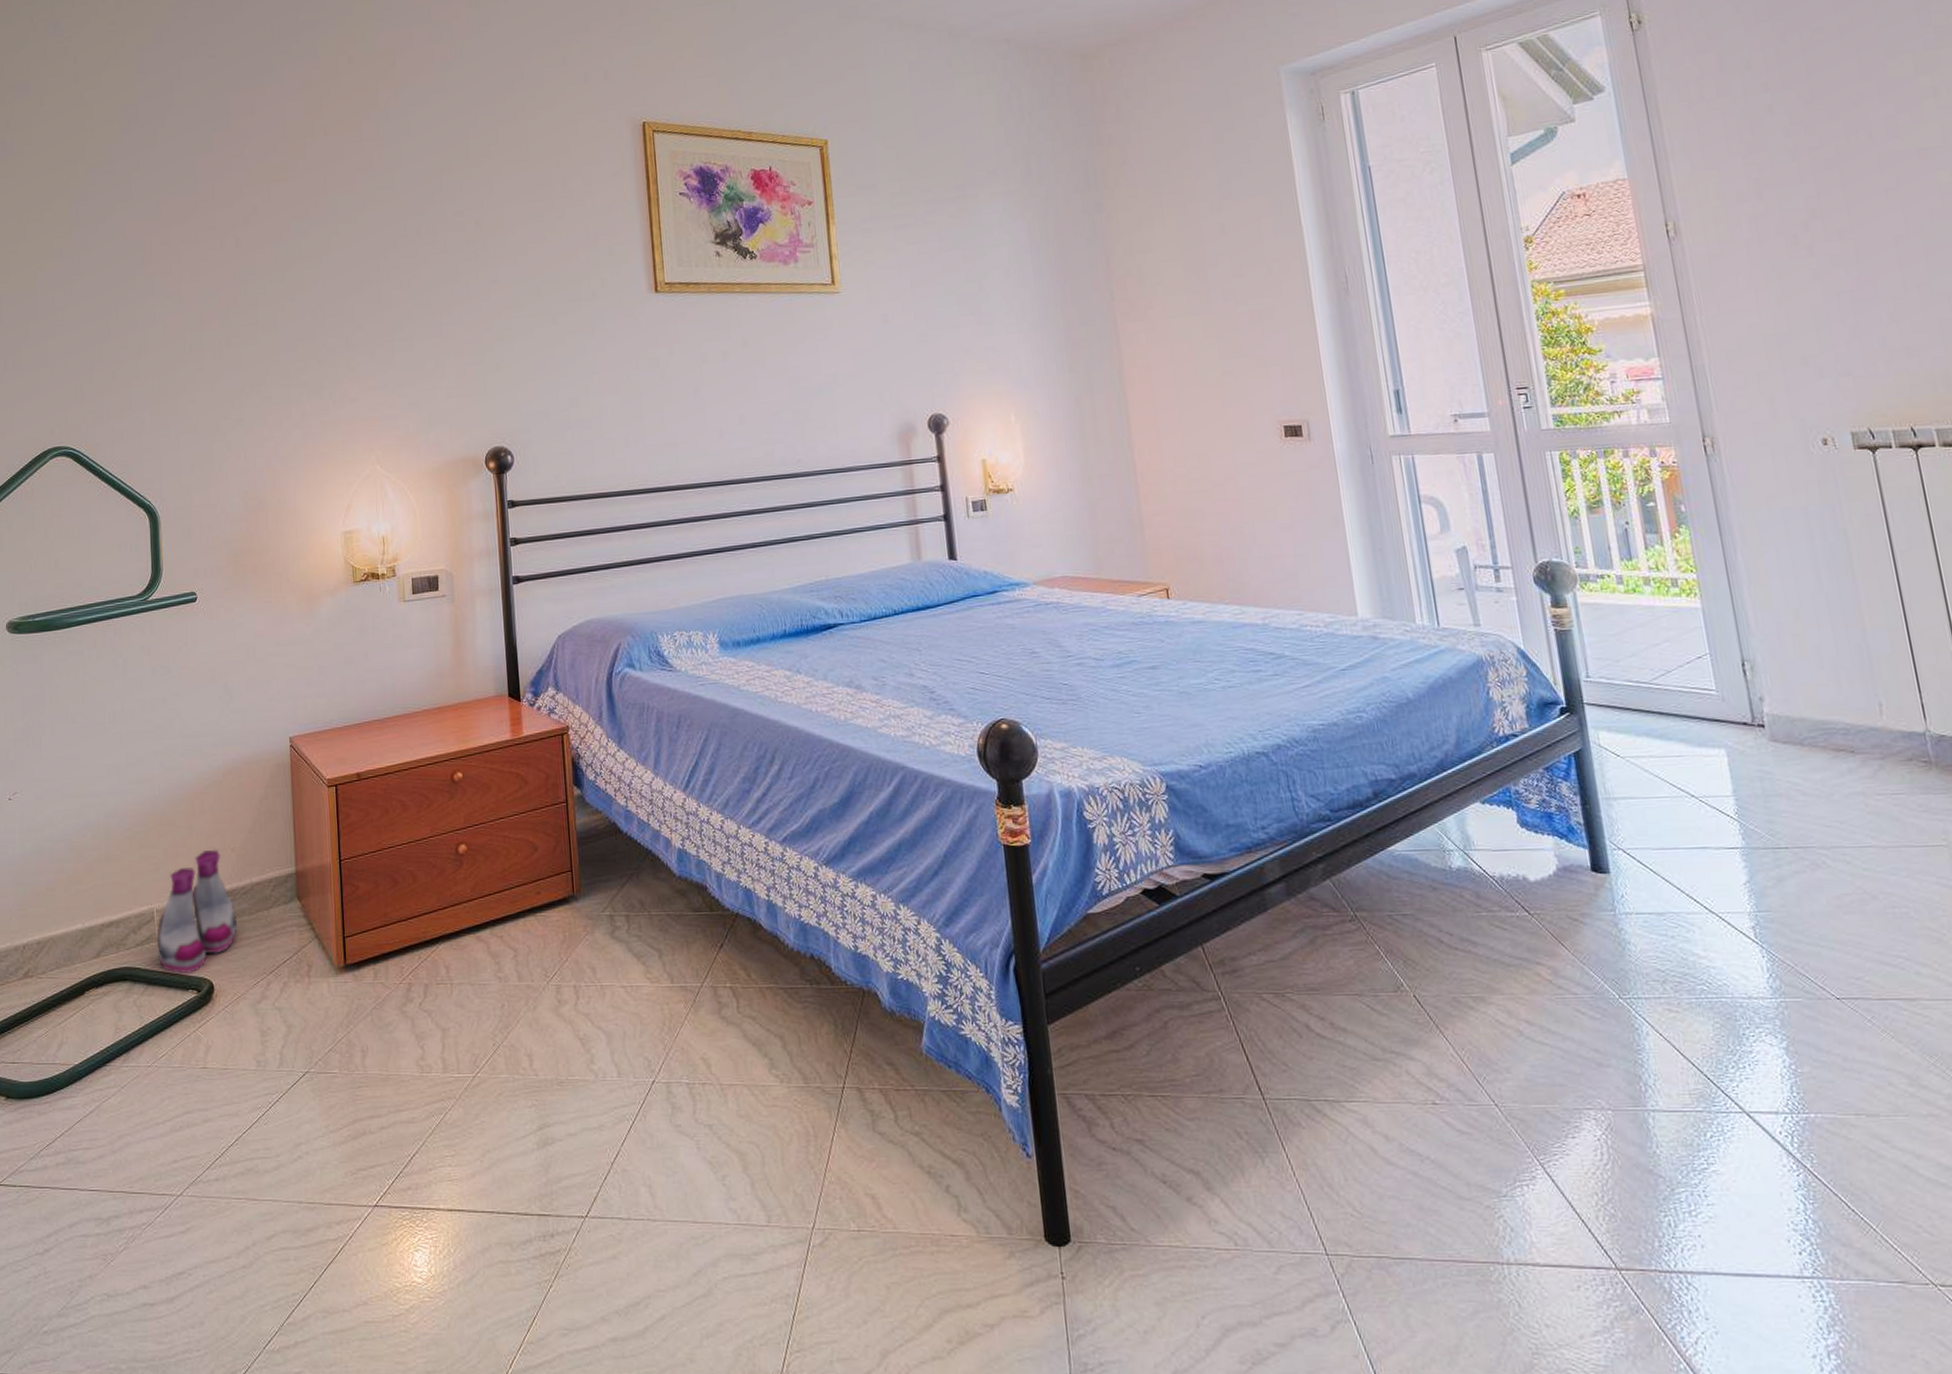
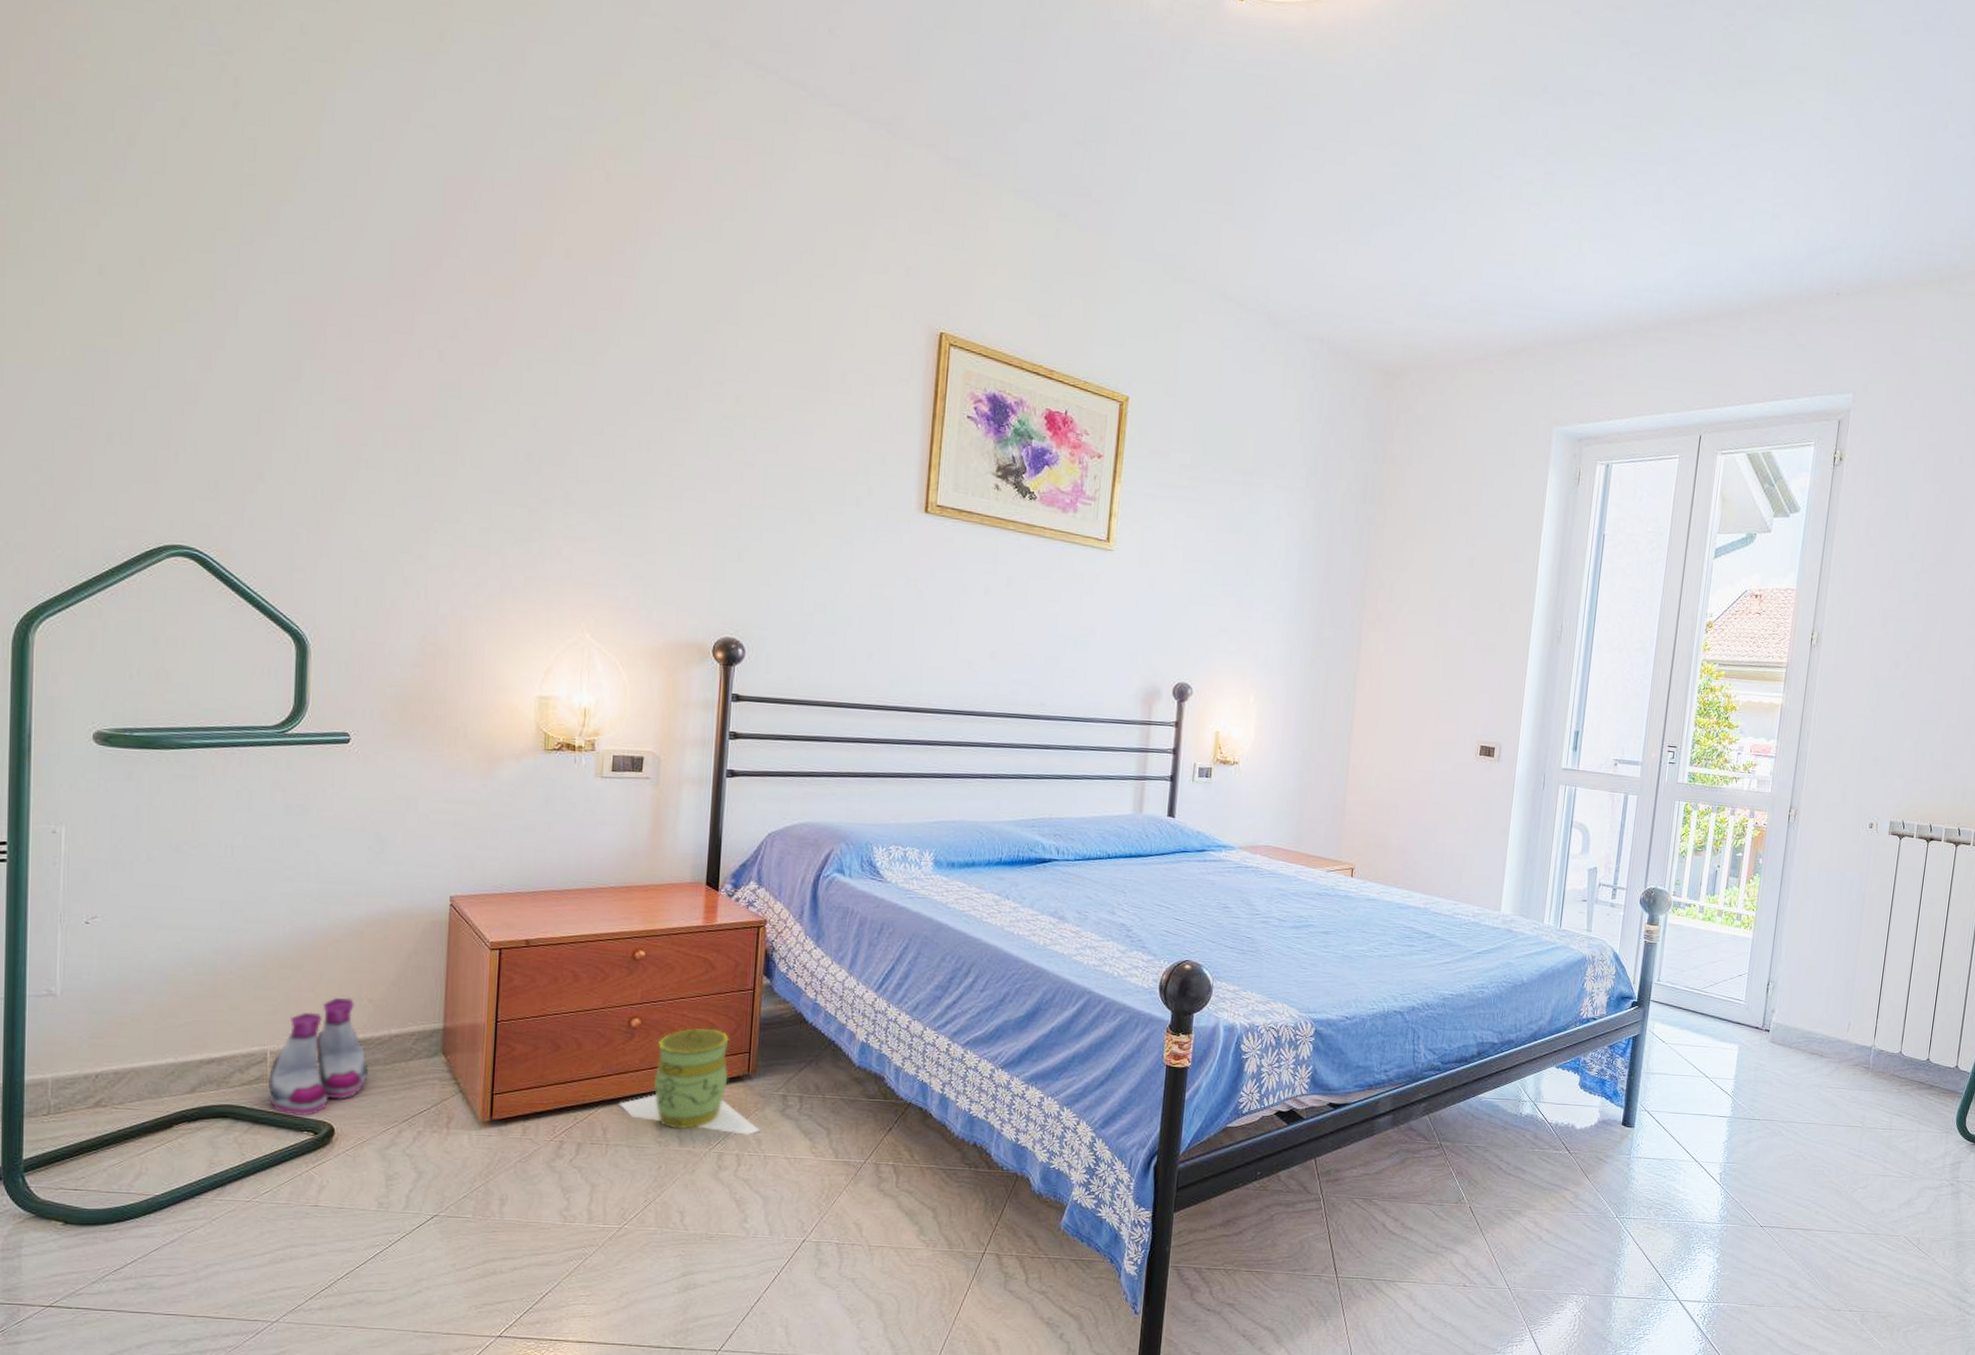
trash can: none [456,848,594,963] -> present [618,1028,761,1135]

